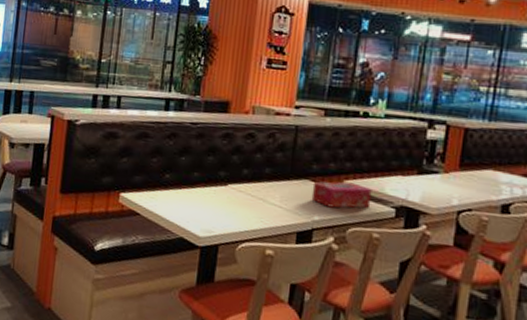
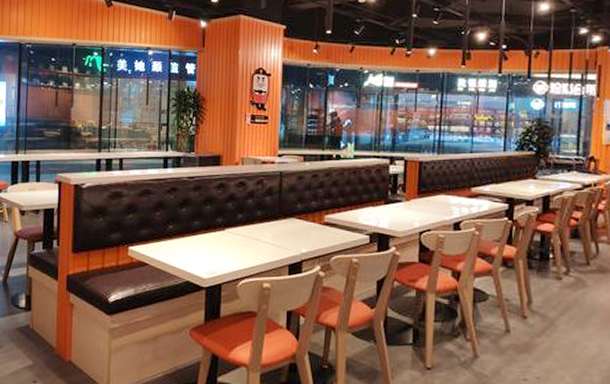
tissue box: present [311,181,372,208] -> none [298,216,349,240]

